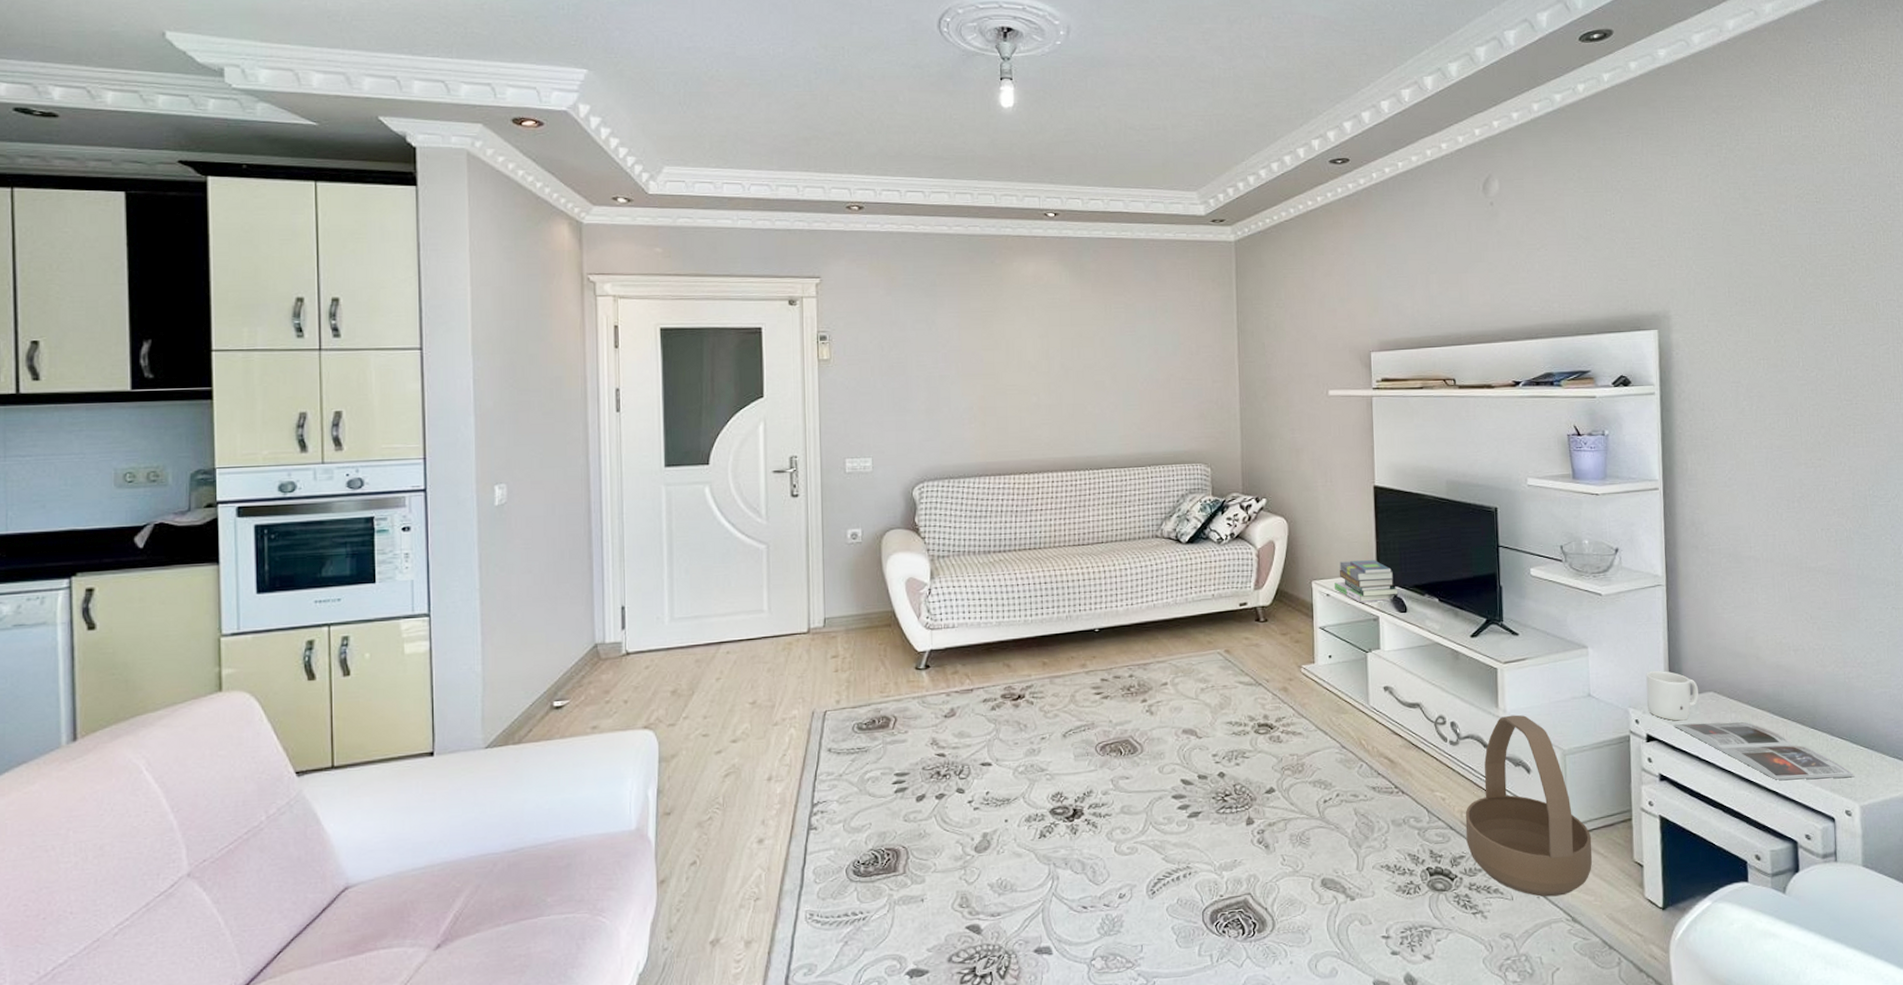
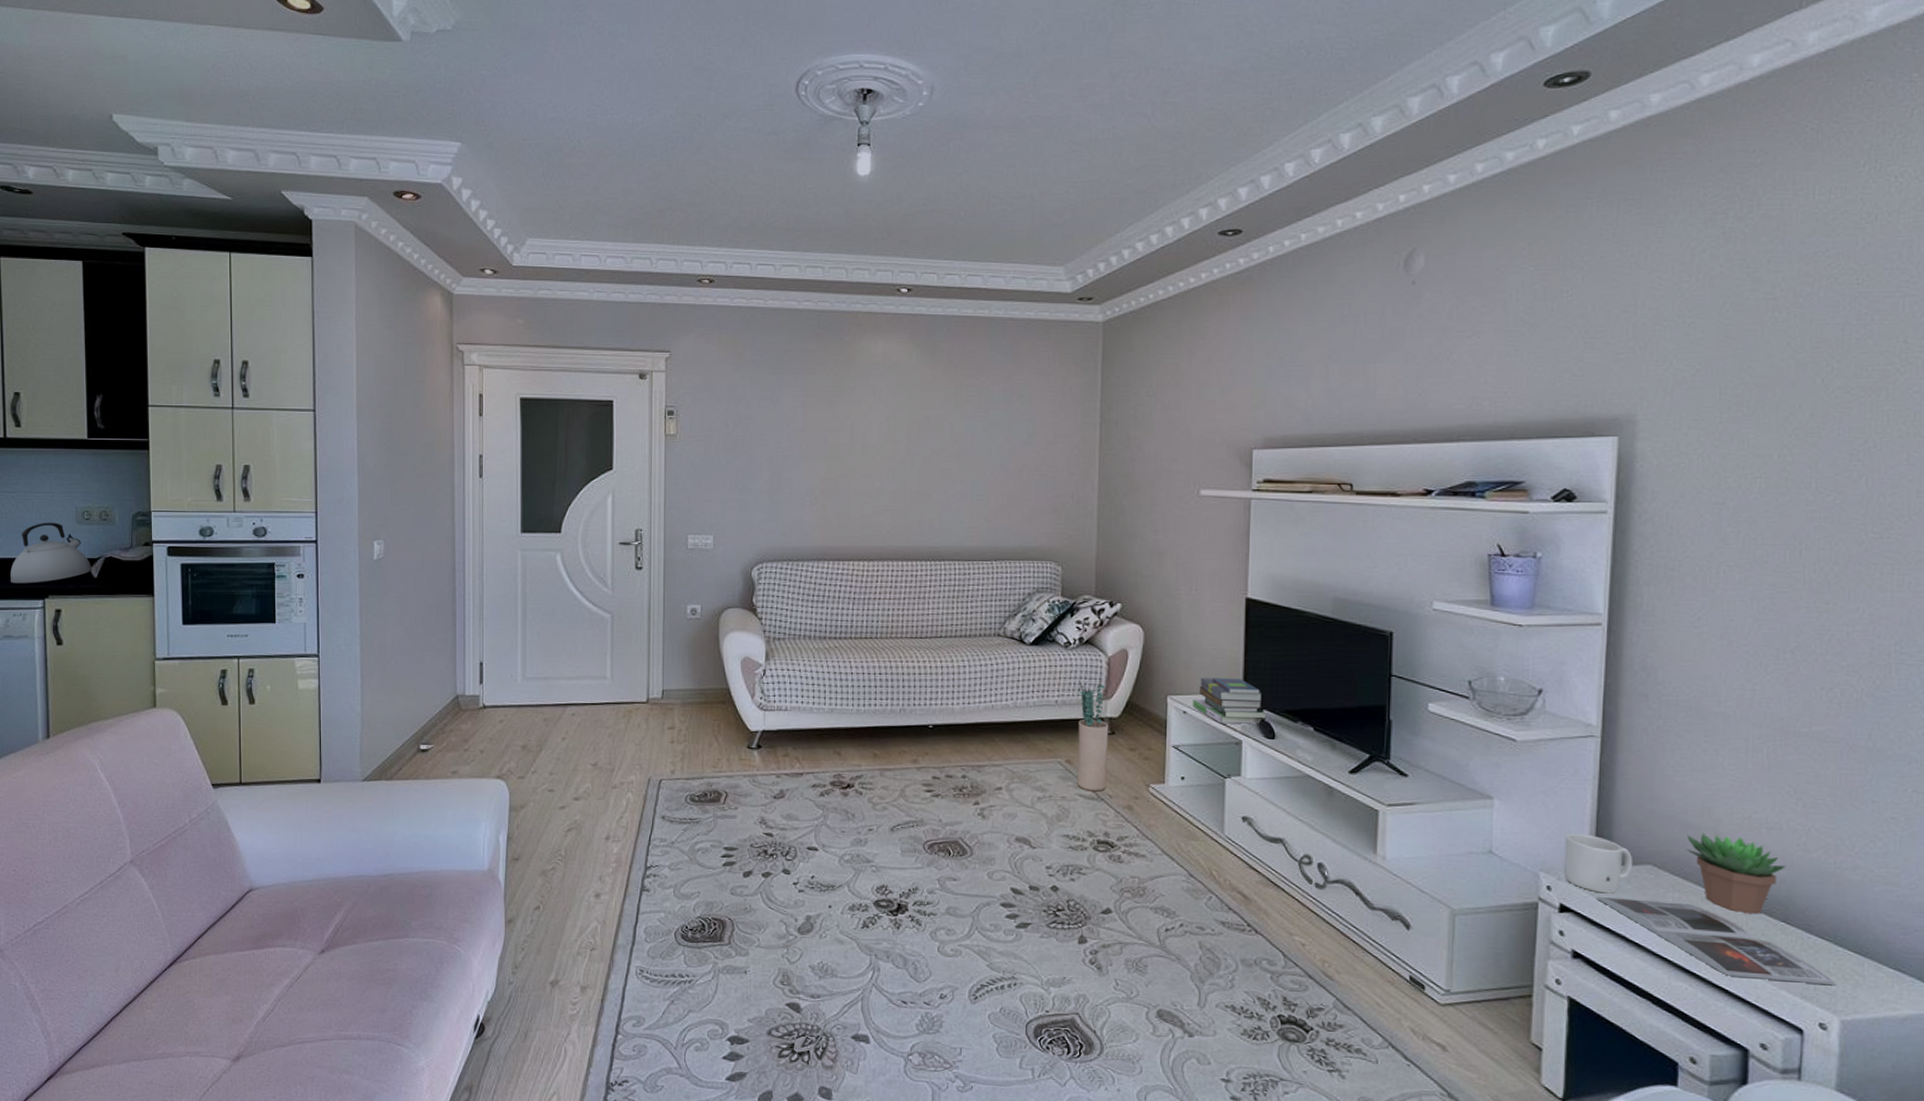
kettle: none [23,487,138,562] -> present [10,522,93,584]
vase: none [1232,570,1263,678] -> present [1077,679,1109,792]
basket: present [1465,714,1592,897] -> none [1327,863,1480,1068]
succulent plant: none [1736,659,1810,725] -> present [1686,832,1786,914]

